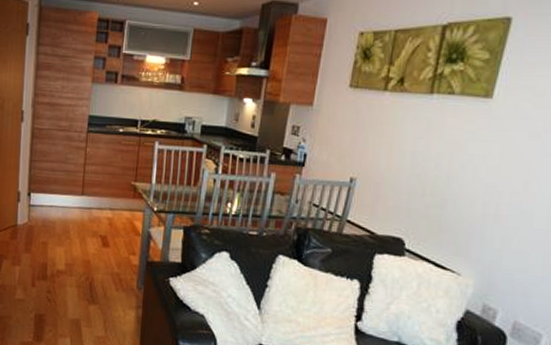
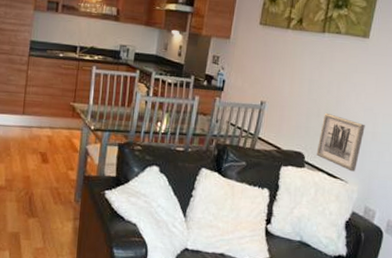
wall art: none [420,192,485,262] -> present [316,113,365,172]

